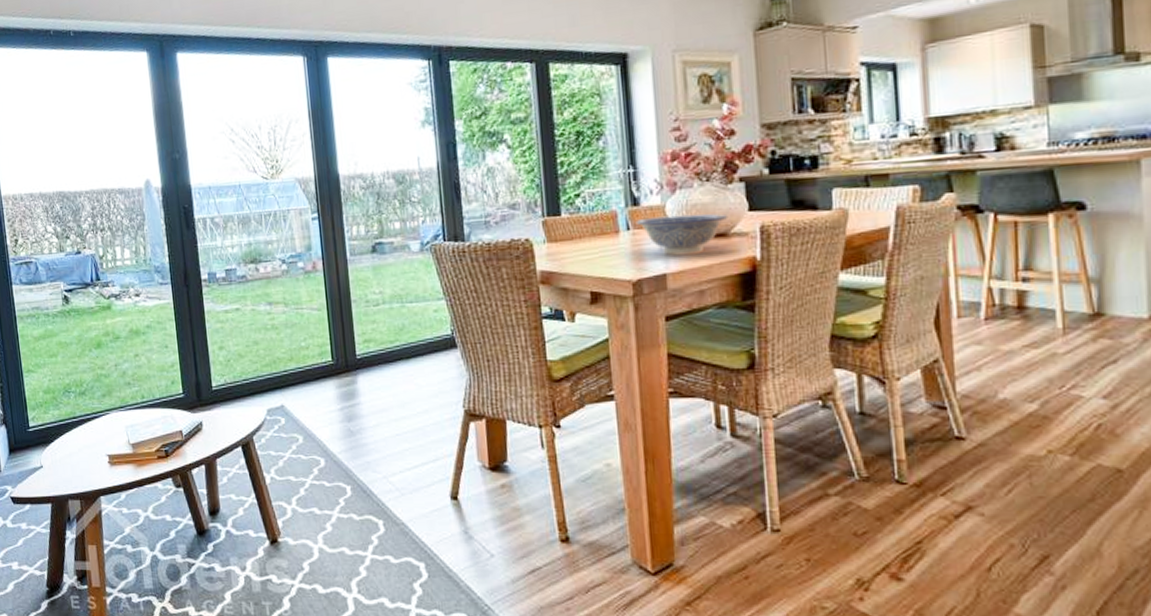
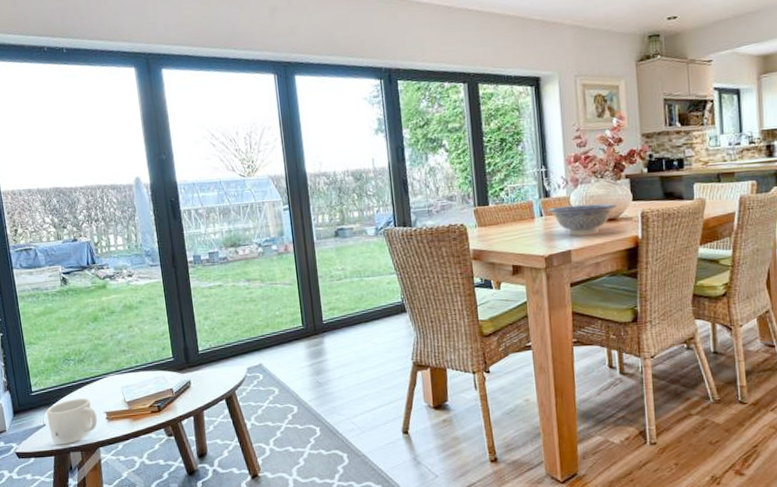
mug: none [44,438,99,491] -> present [47,398,98,445]

